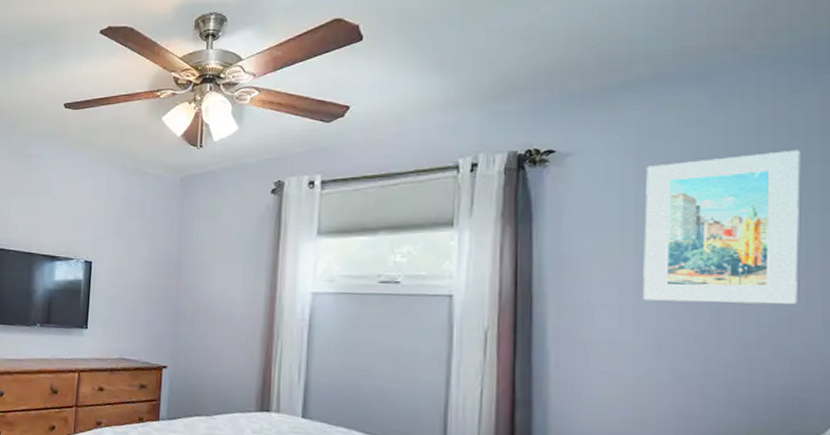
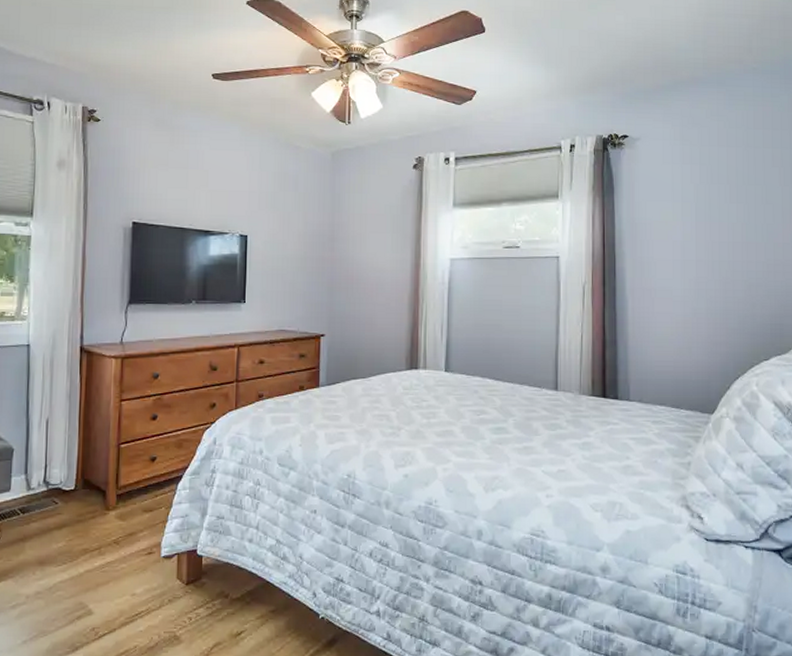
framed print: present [643,149,801,305] -> none [687,139,779,256]

